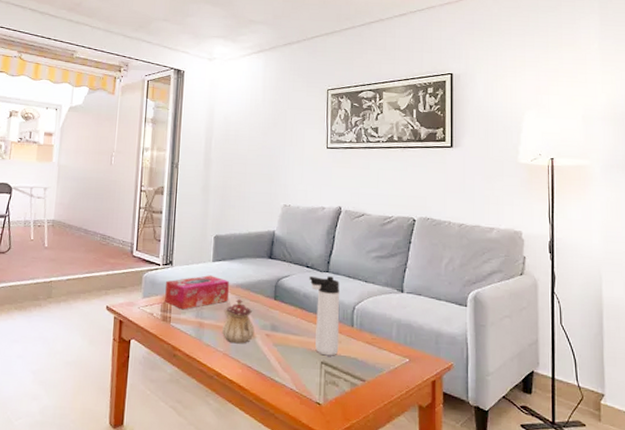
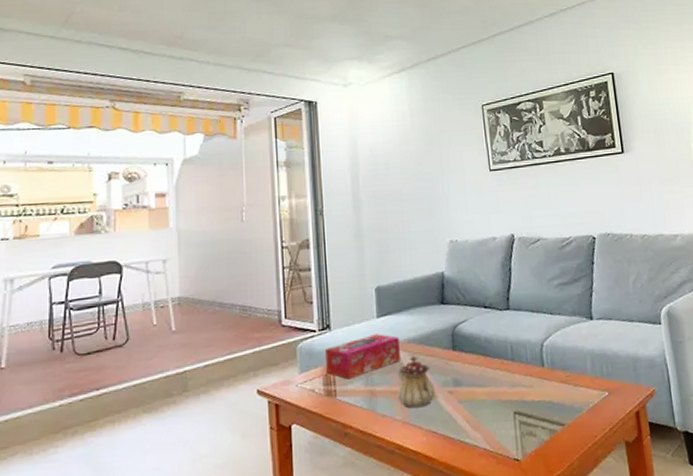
thermos bottle: present [309,276,340,356] -> none [488,314,532,405]

